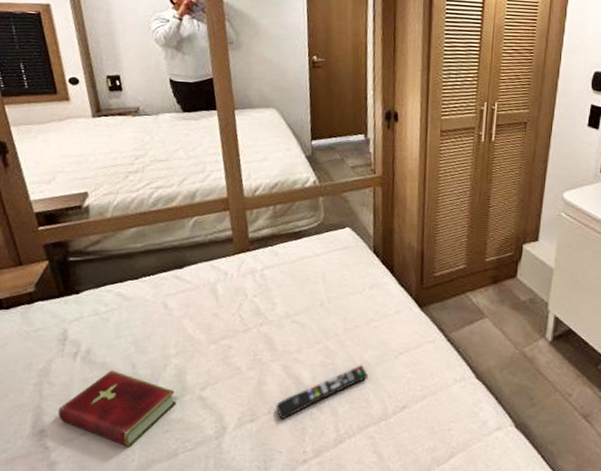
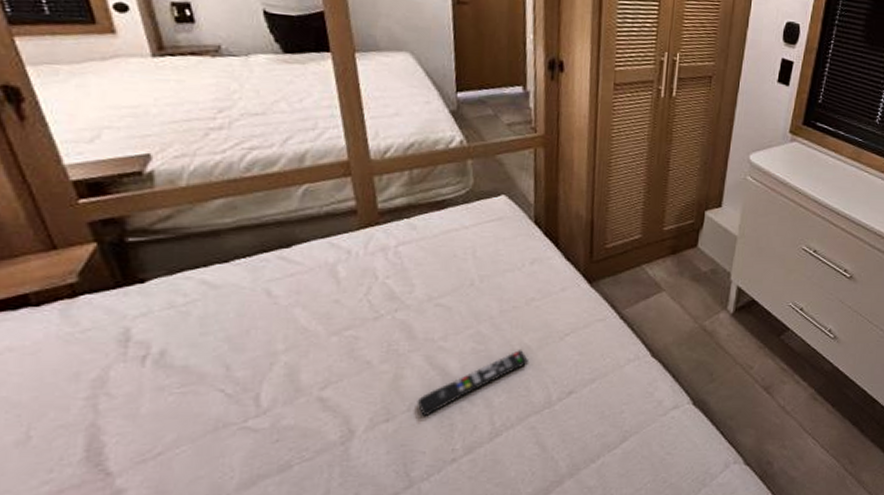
hardcover book: present [58,370,177,448] -> none [122,374,288,464]

